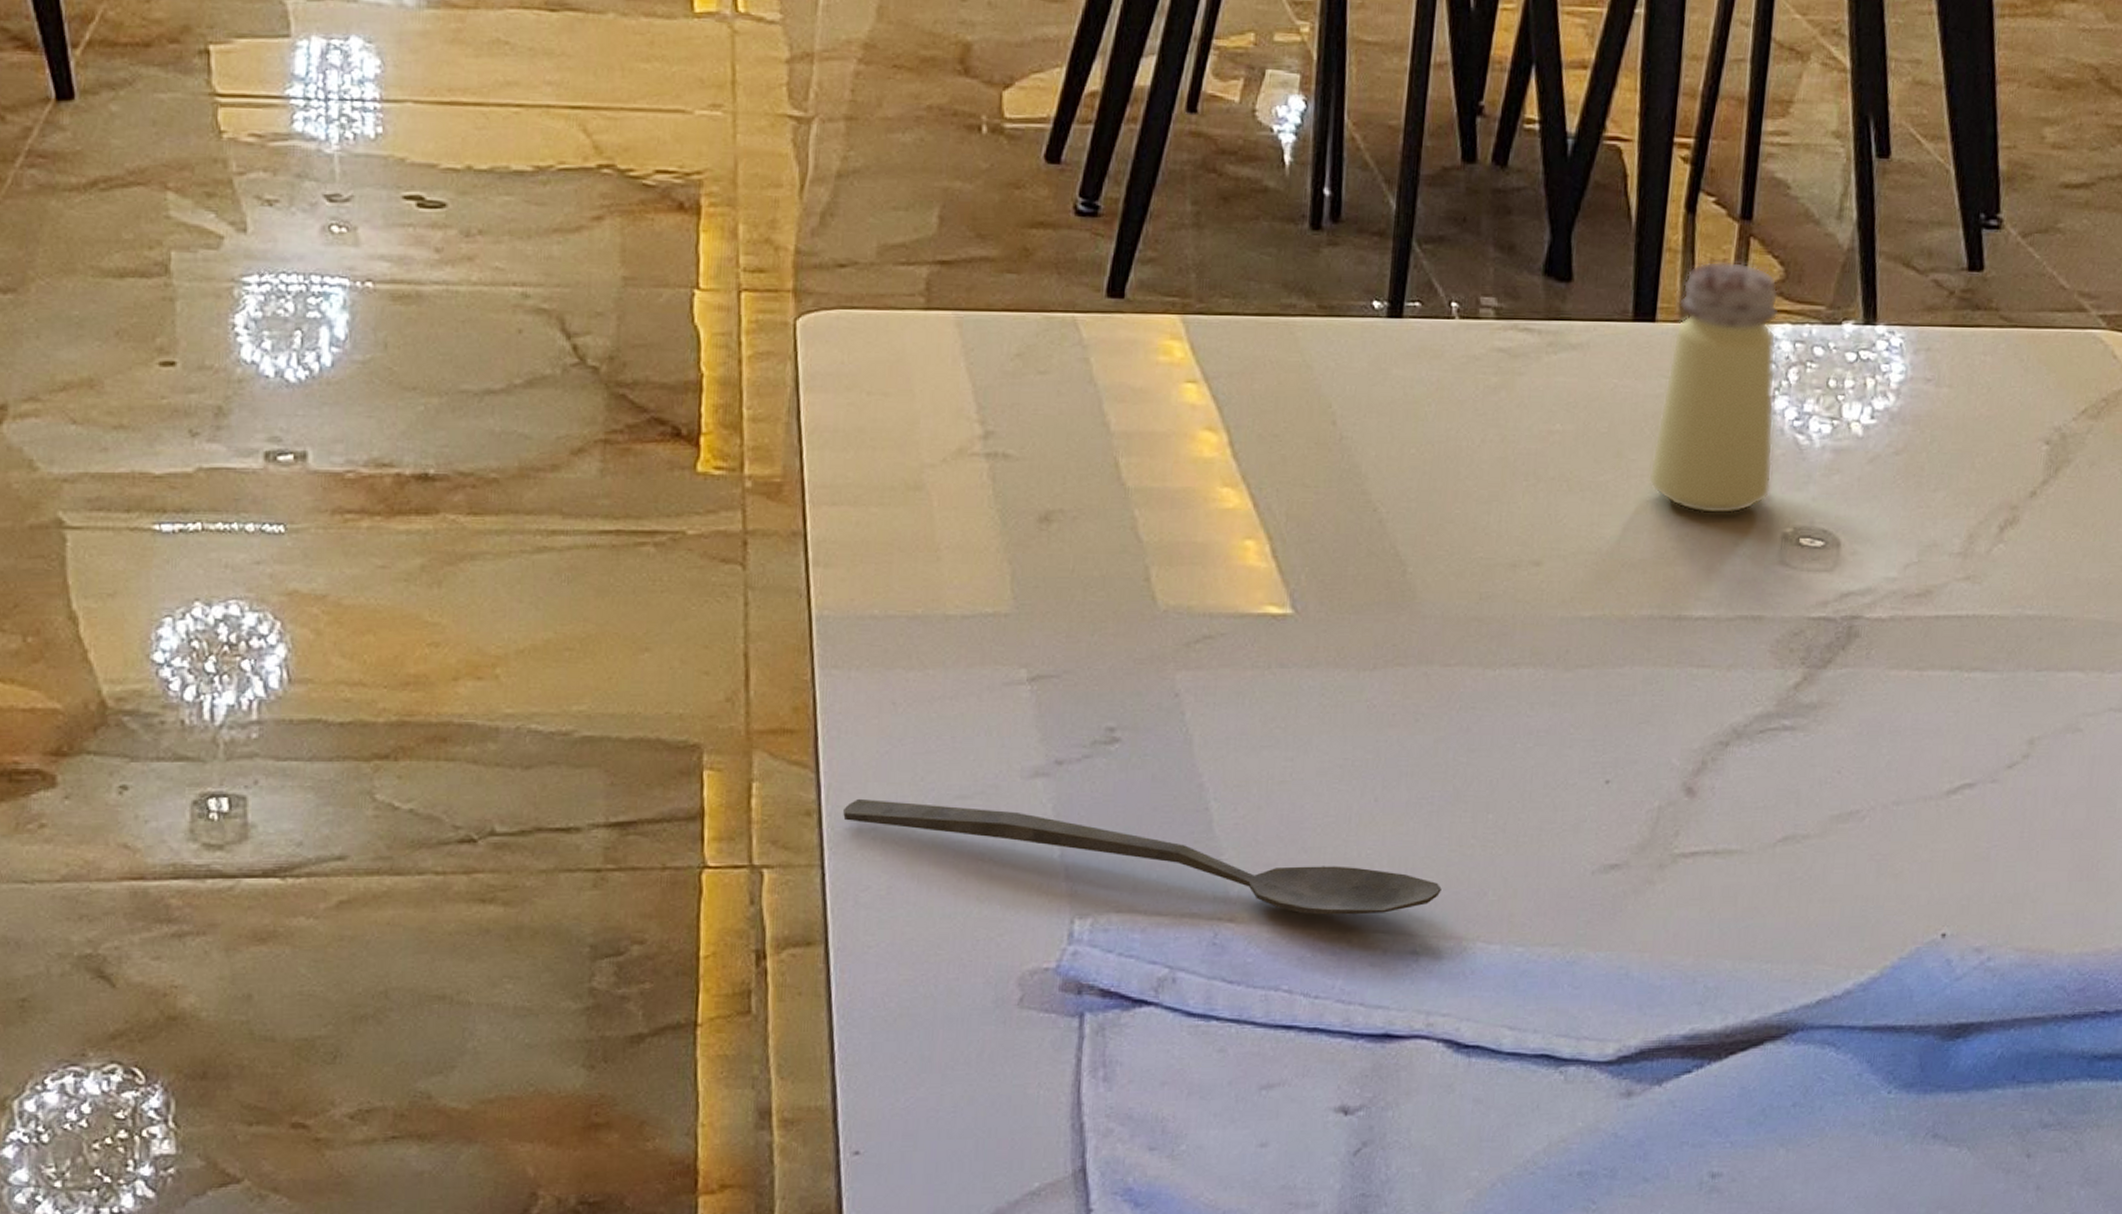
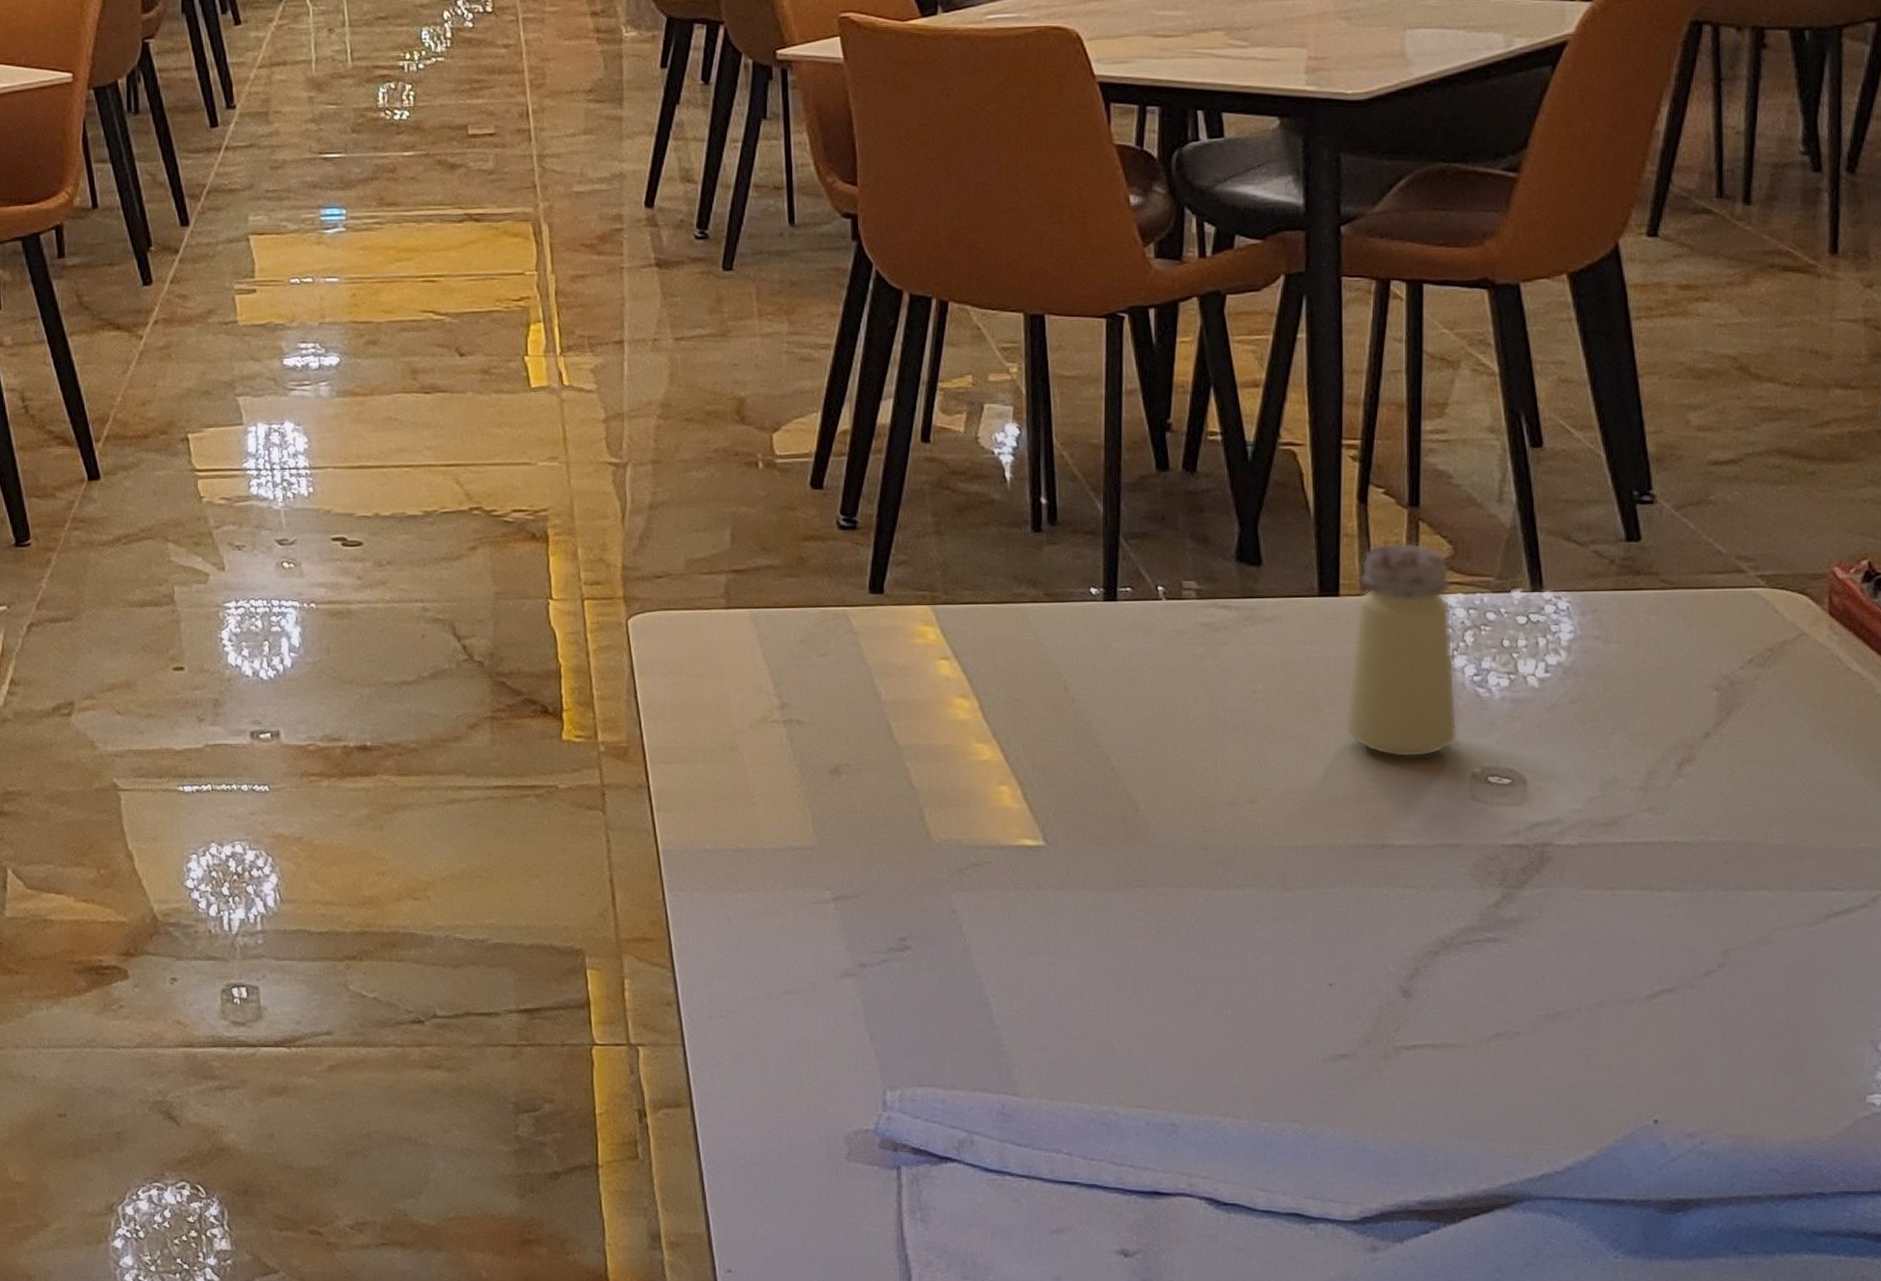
spoon: present [843,798,1442,915] -> none [696,992,1192,1092]

